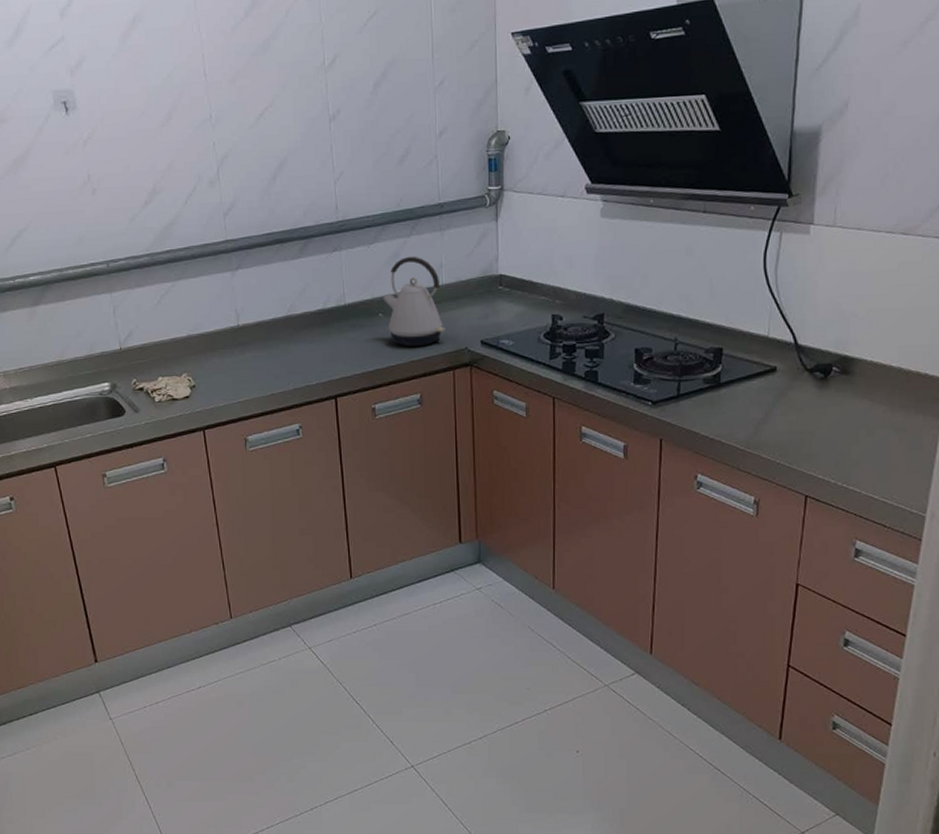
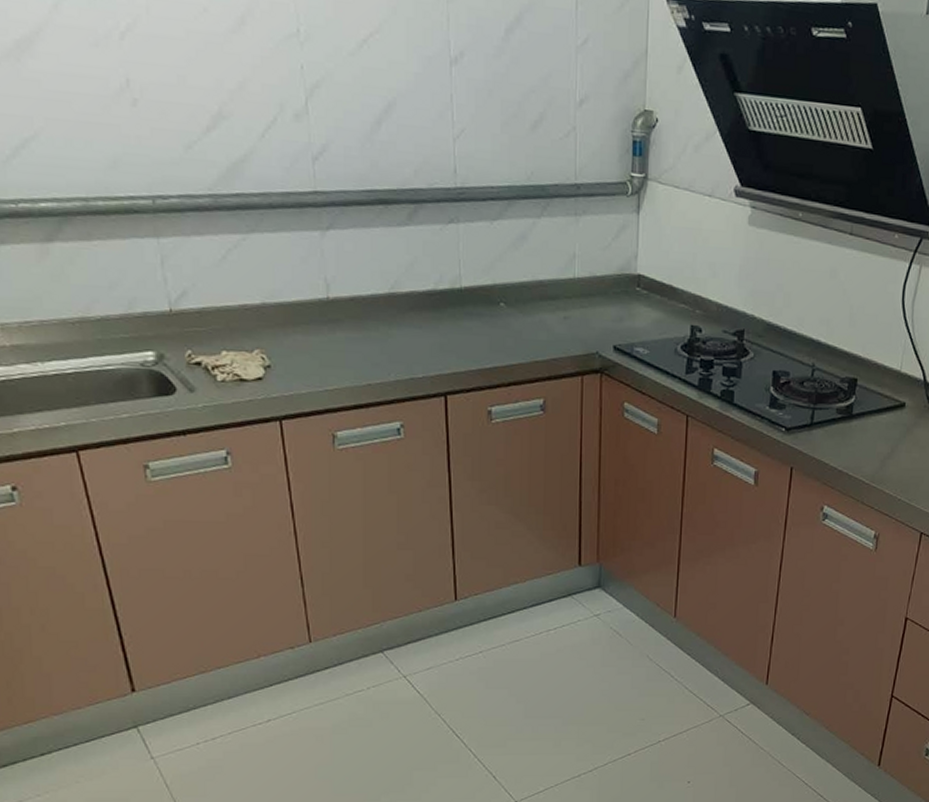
kettle: present [382,256,446,346] -> none [504,240,576,345]

